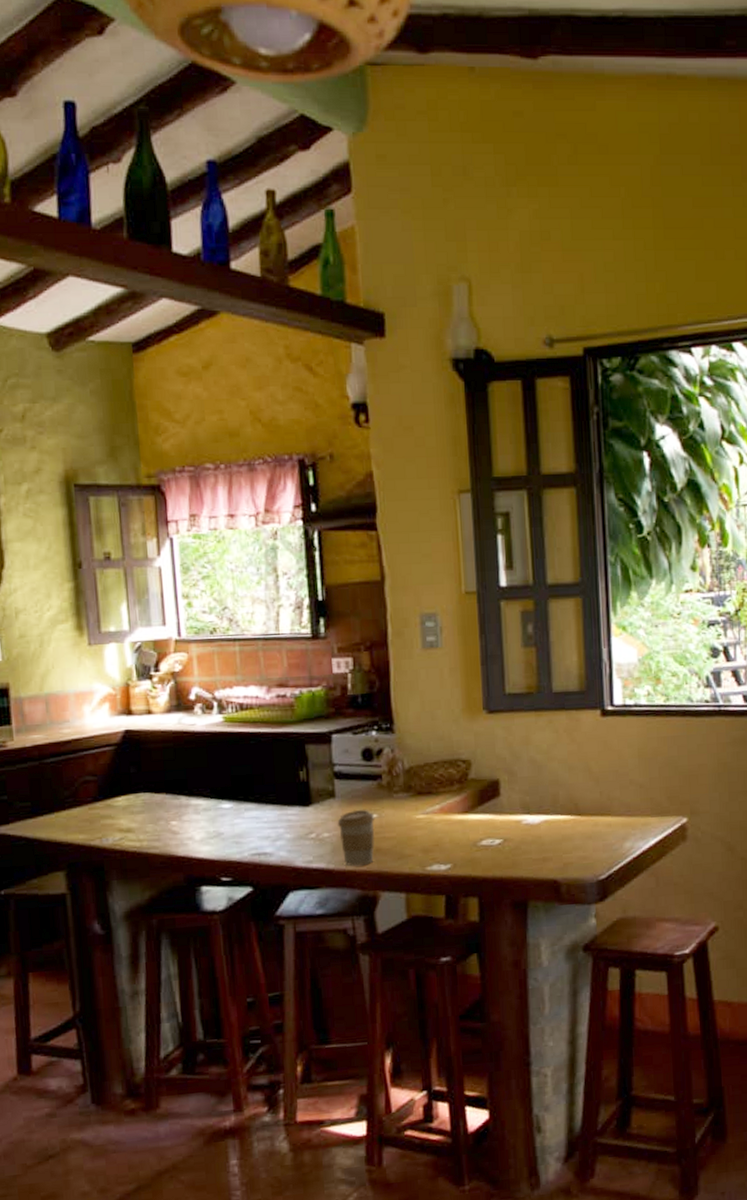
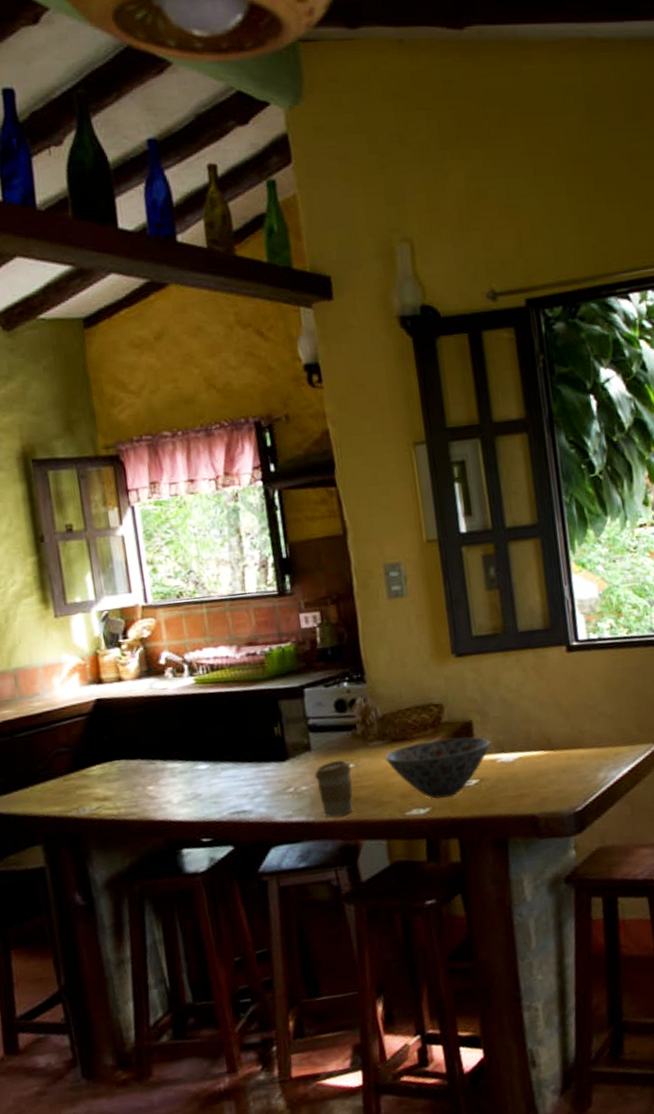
bowl: none [409,795,517,856] -> present [385,737,490,799]

